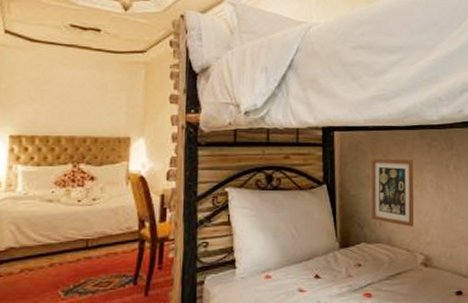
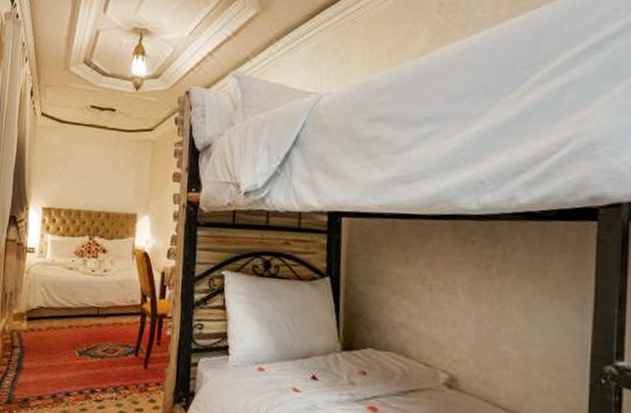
picture frame: present [372,158,414,227] -> none [382,251,441,338]

